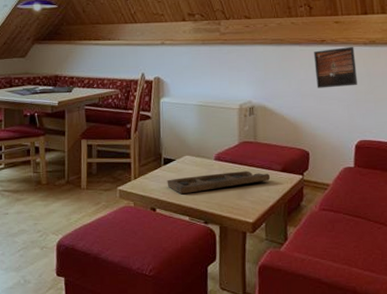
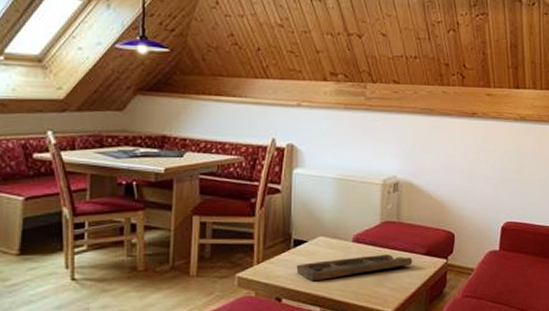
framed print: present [314,47,357,89] -> none [464,122,506,165]

